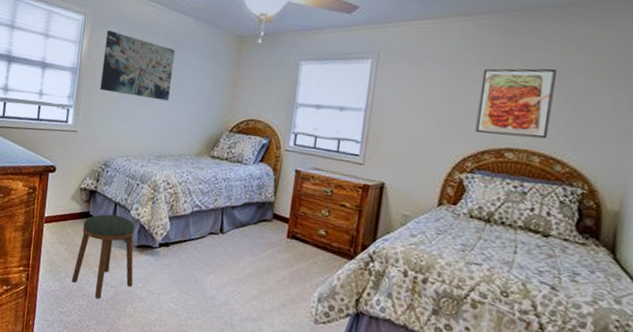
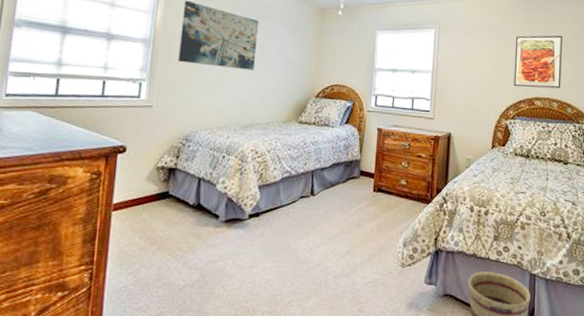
stool: present [71,214,135,299] -> none [148,191,222,286]

